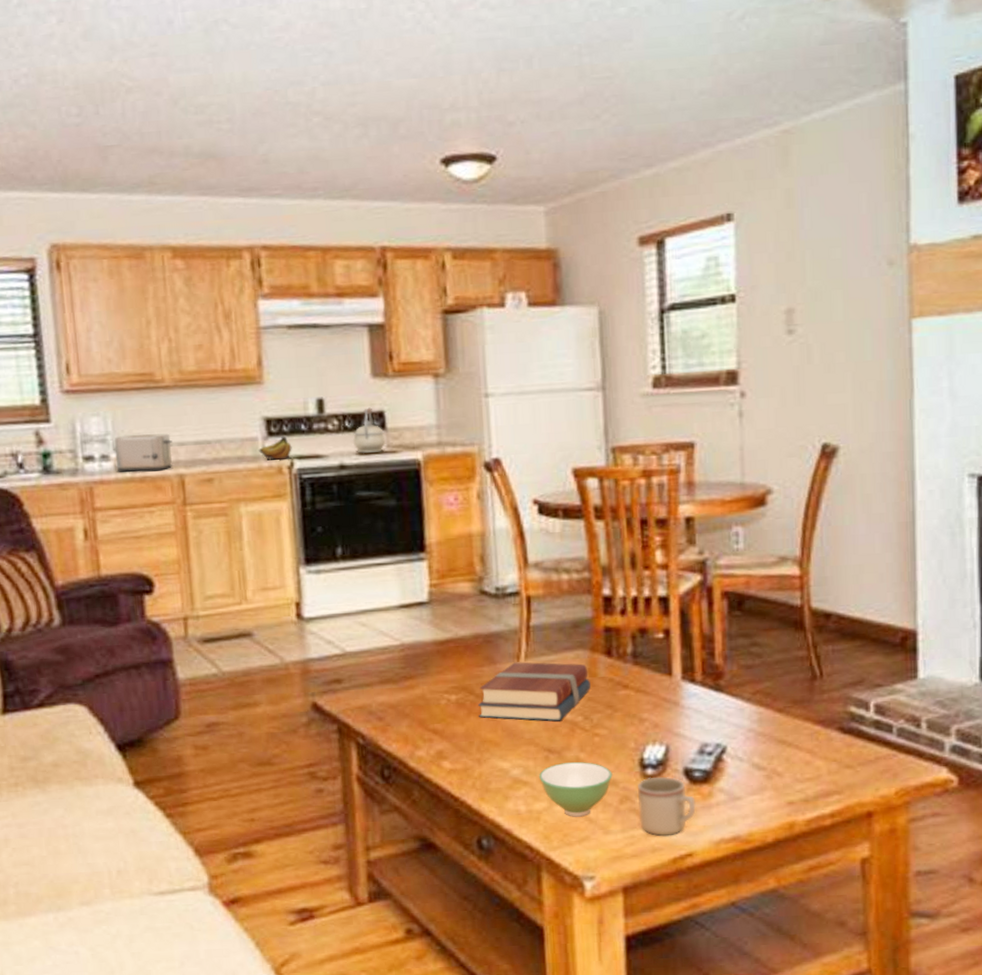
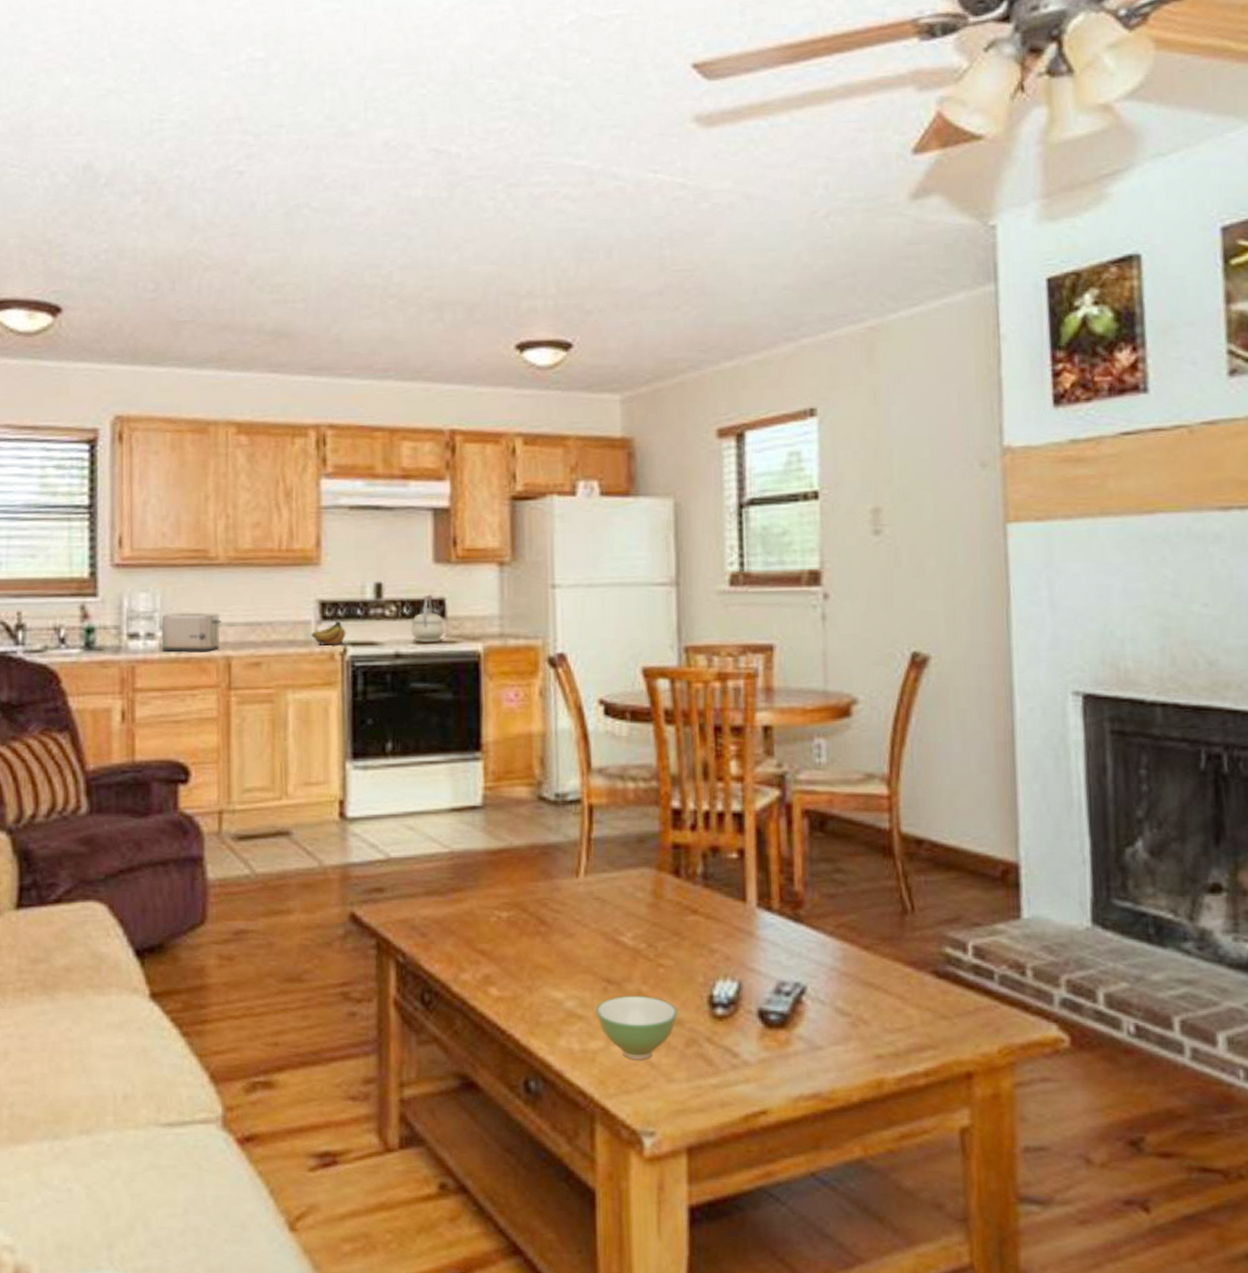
books: present [478,662,591,722] -> none [531,878,656,948]
mug: present [638,776,696,836] -> none [706,1017,771,1089]

